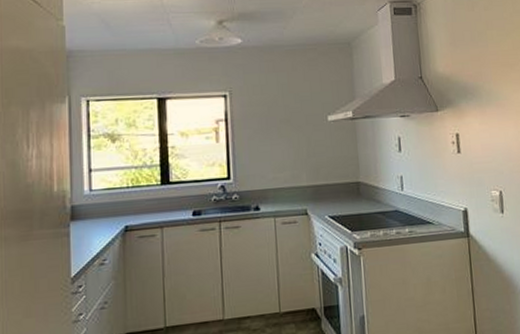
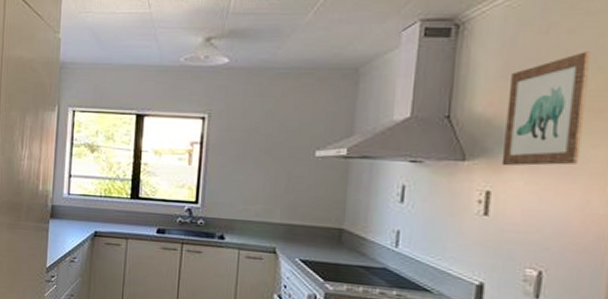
wall art: none [456,23,509,113] -> present [501,51,590,166]

